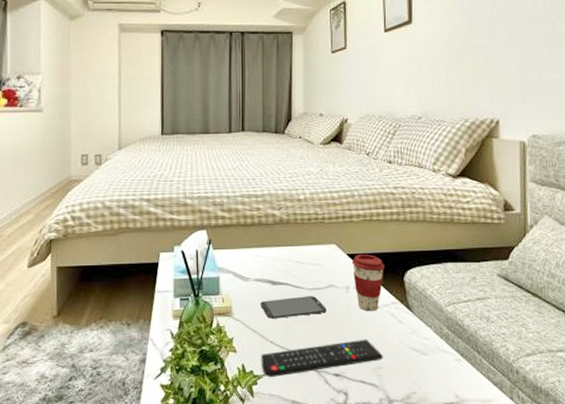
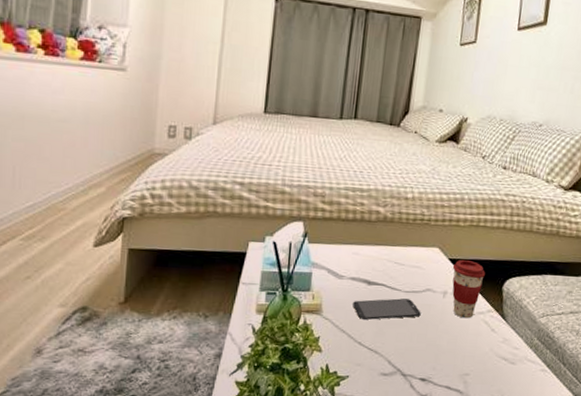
remote control: present [261,339,383,377] -> none [346,345,472,379]

